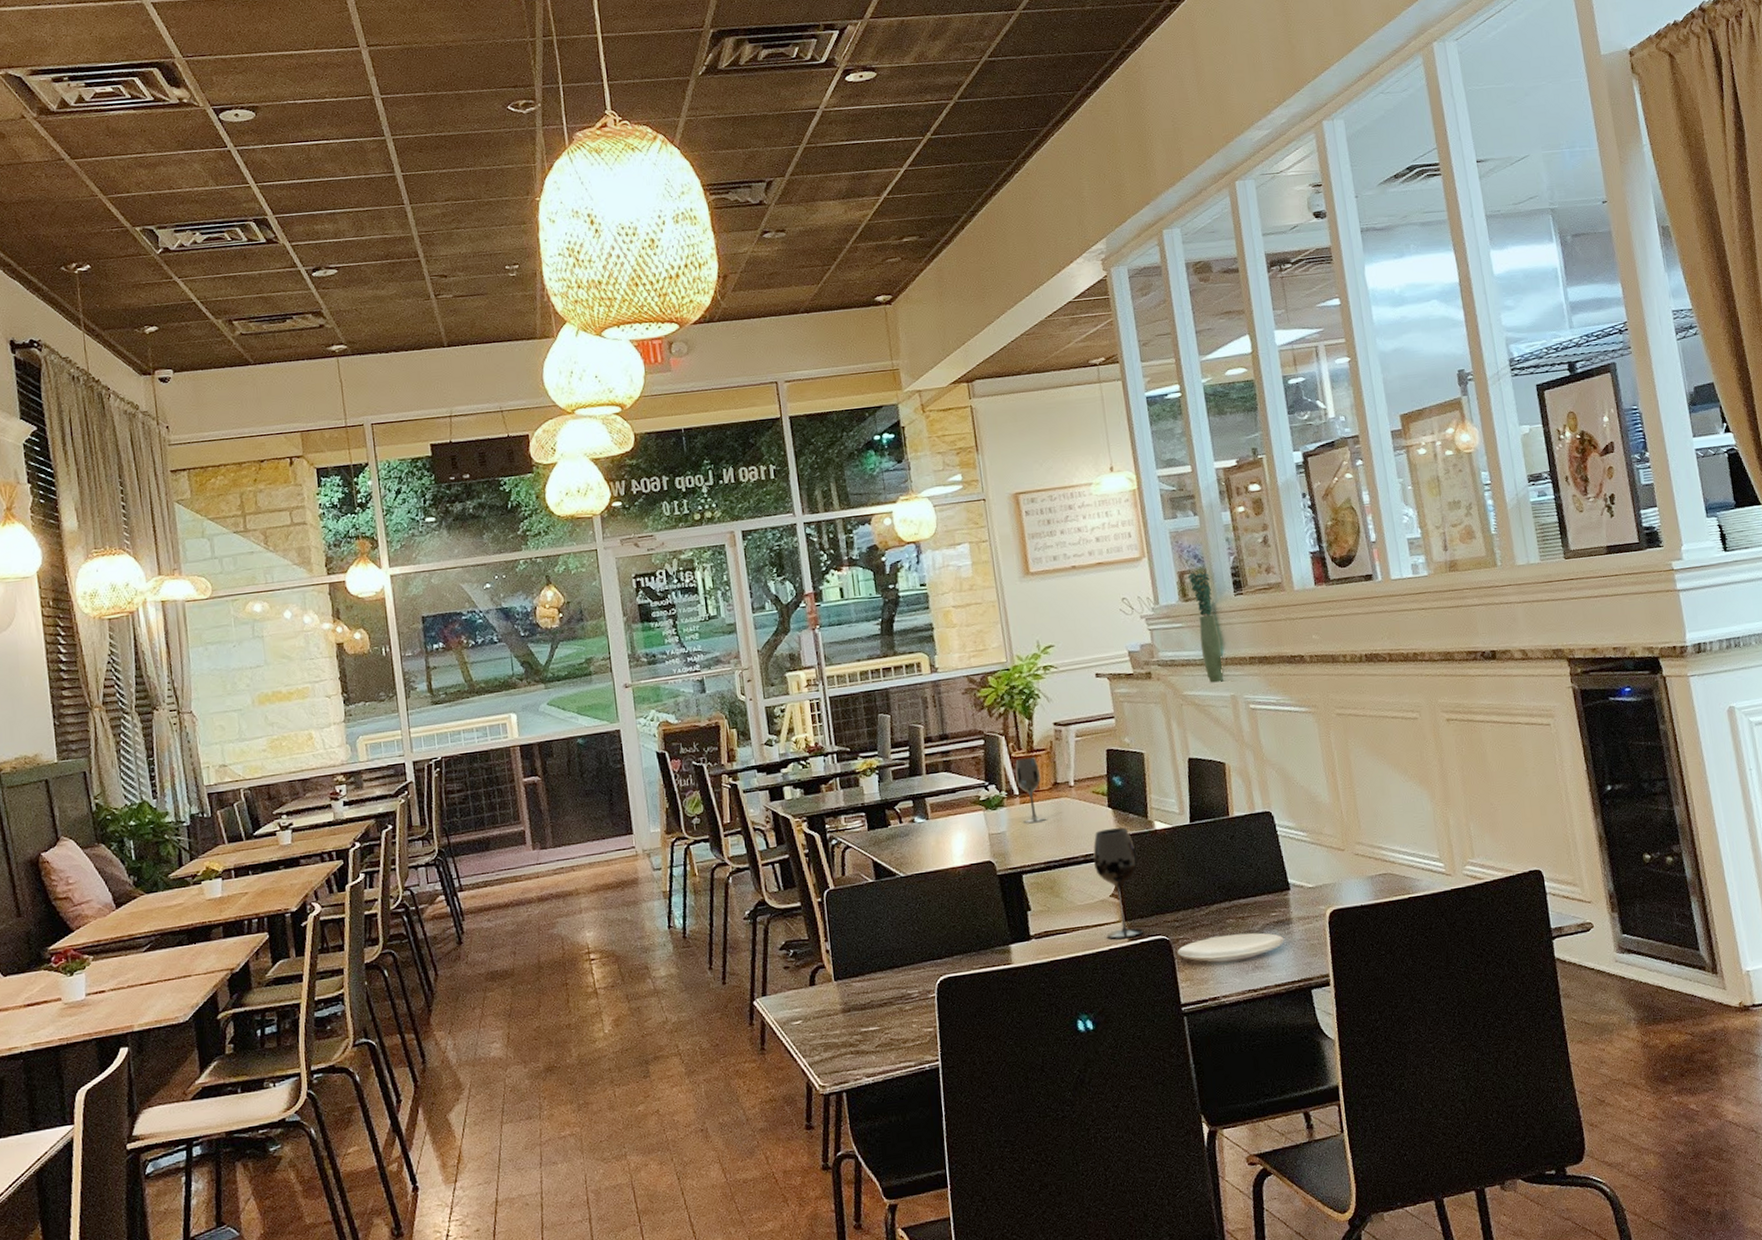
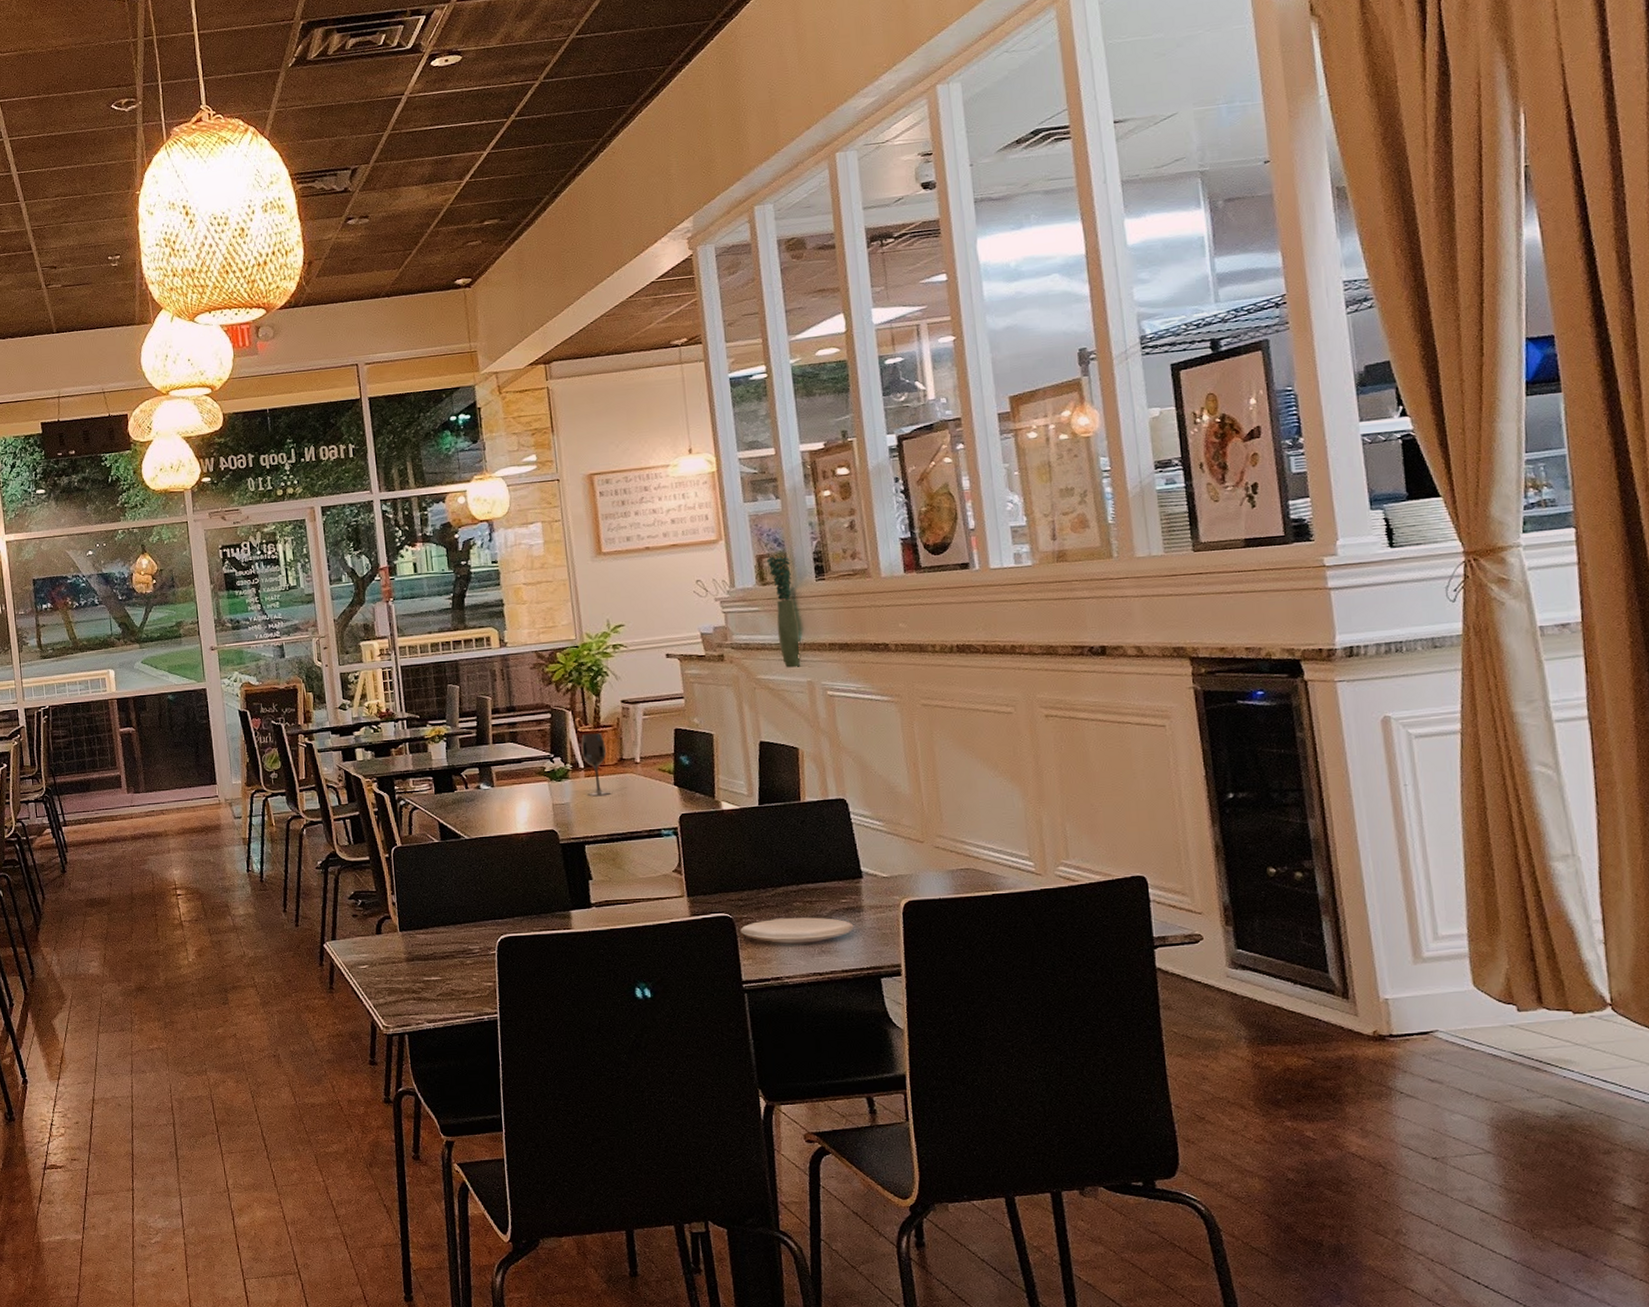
wine glass: present [1092,827,1144,939] -> none [656,806,707,913]

